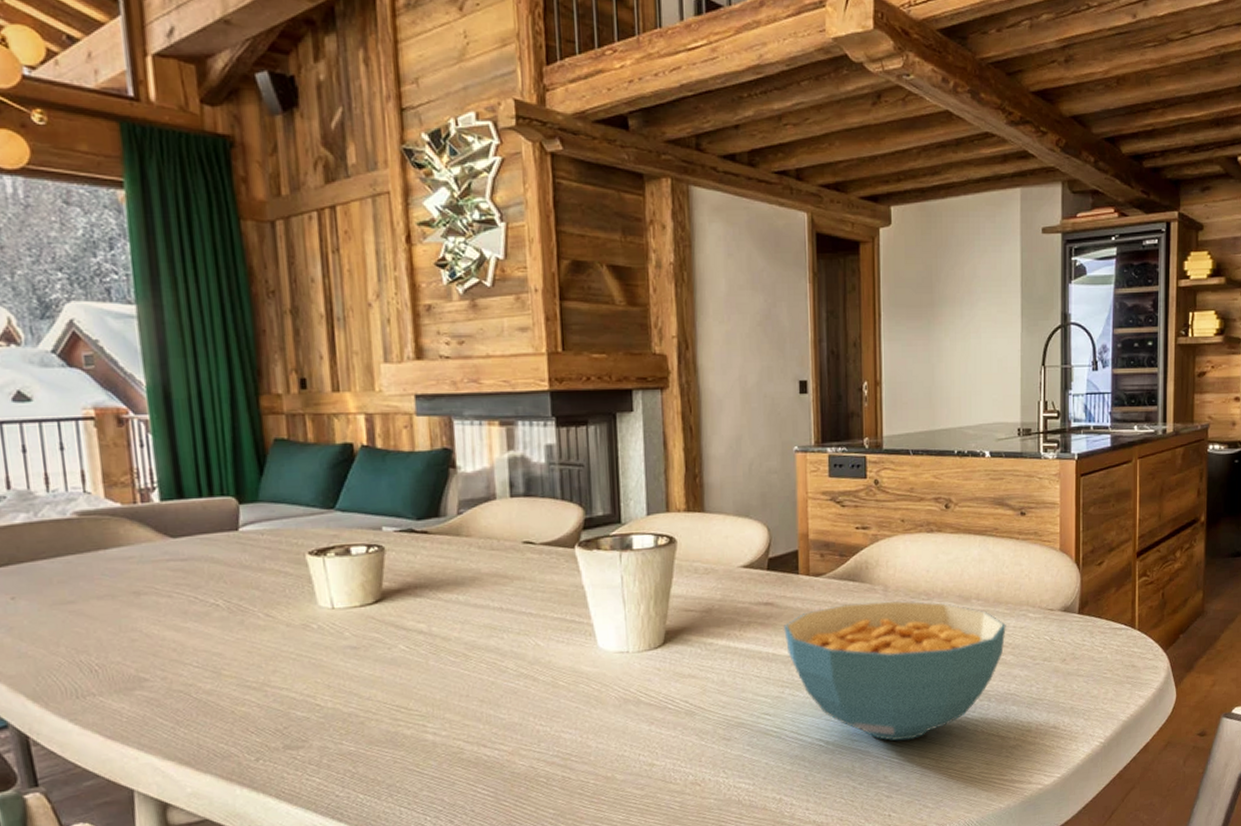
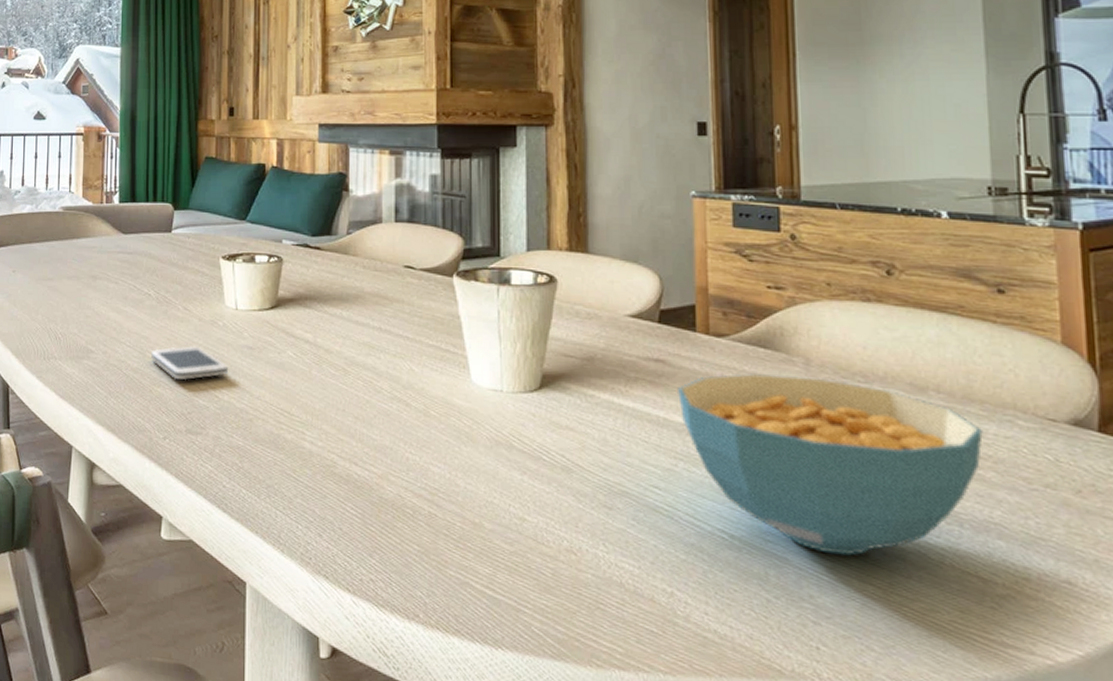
smartphone: none [228,655,330,696] -> present [151,346,229,381]

